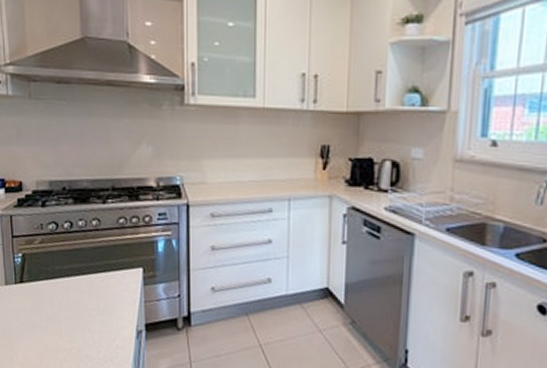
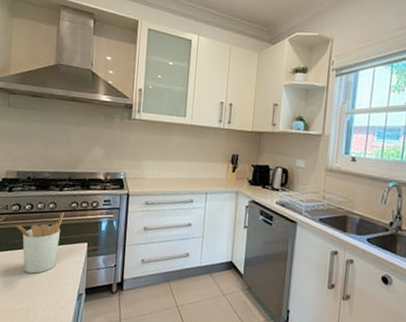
utensil holder: none [55,230,111,307] -> present [16,212,65,274]

